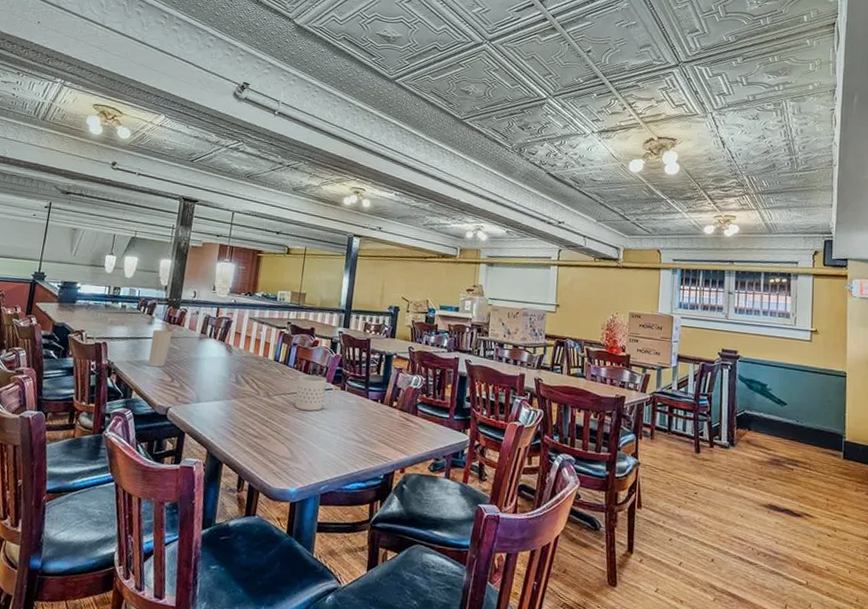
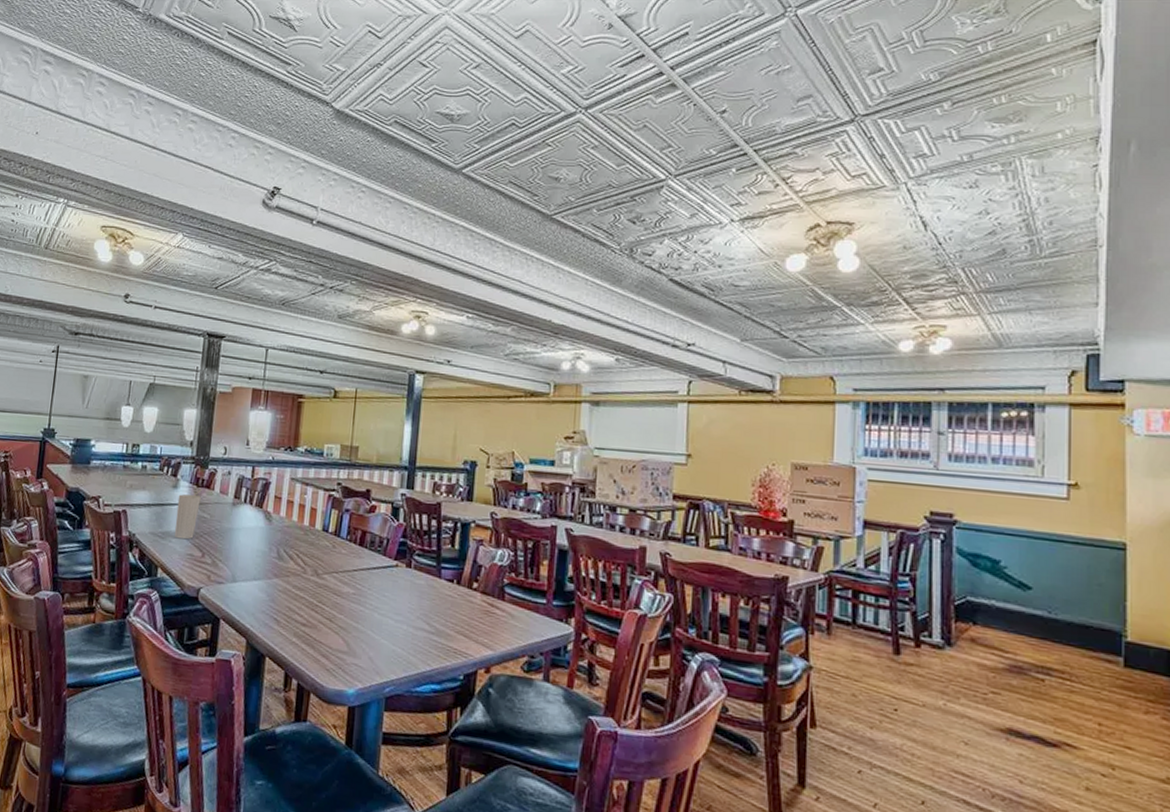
mug: present [294,374,336,411] -> none [349,548,400,594]

